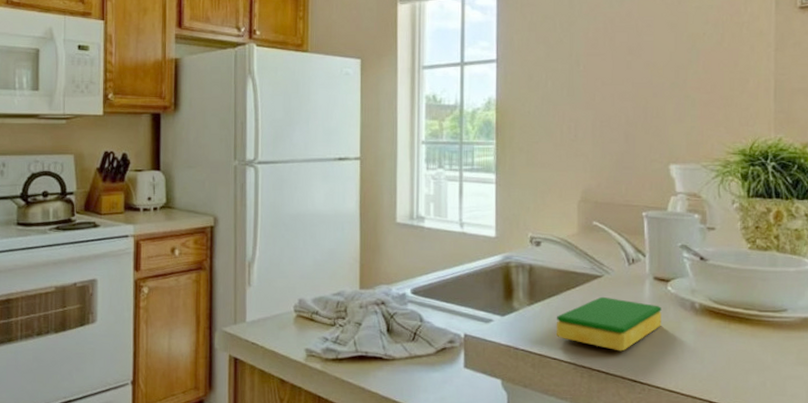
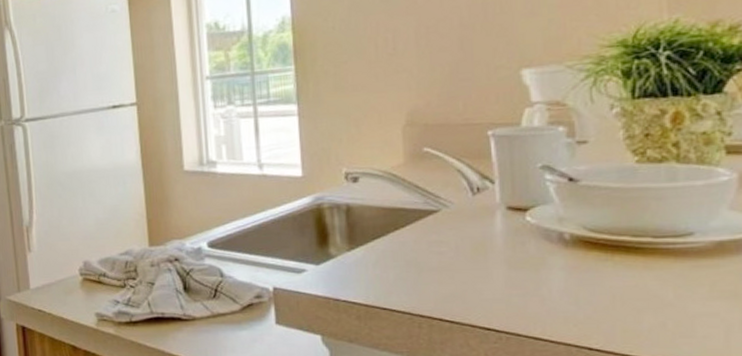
dish sponge: present [557,296,662,351] -> none [384,234,520,296]

